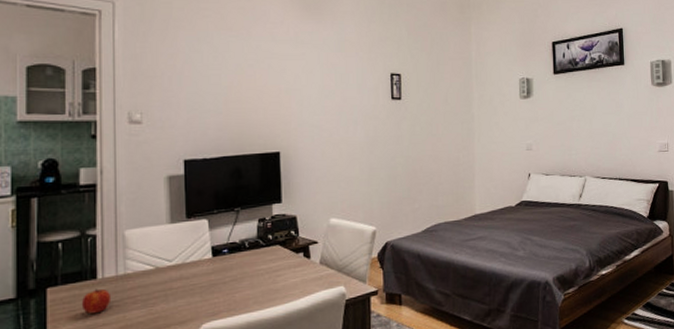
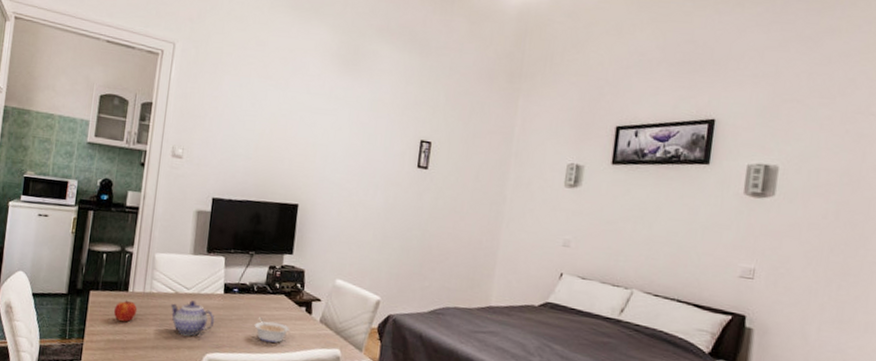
teapot: none [151,272,207,312] -> present [170,300,215,336]
legume: none [251,273,290,297] -> present [254,317,290,344]

